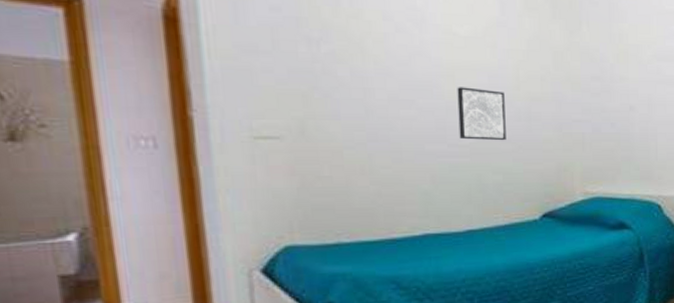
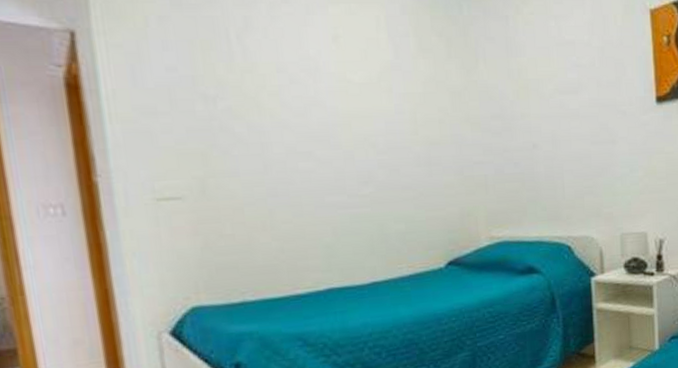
wall art: present [457,87,506,141] -> none [354,135,407,189]

